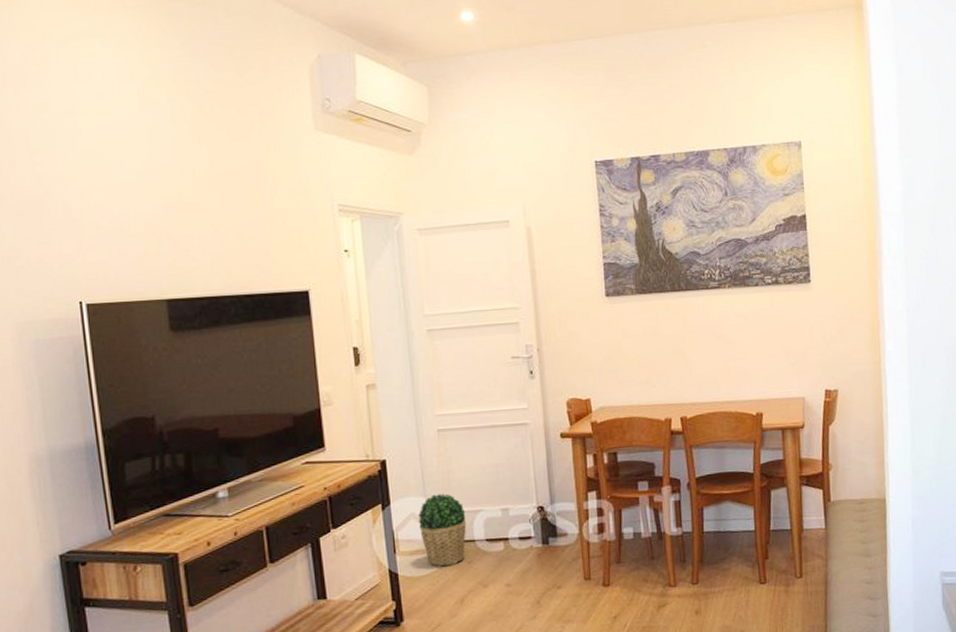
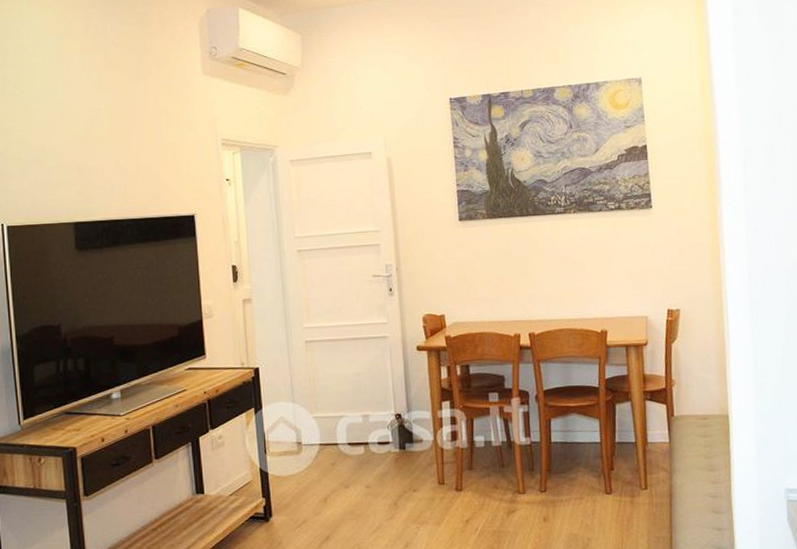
potted plant: present [417,493,467,567] -> none [286,400,331,468]

